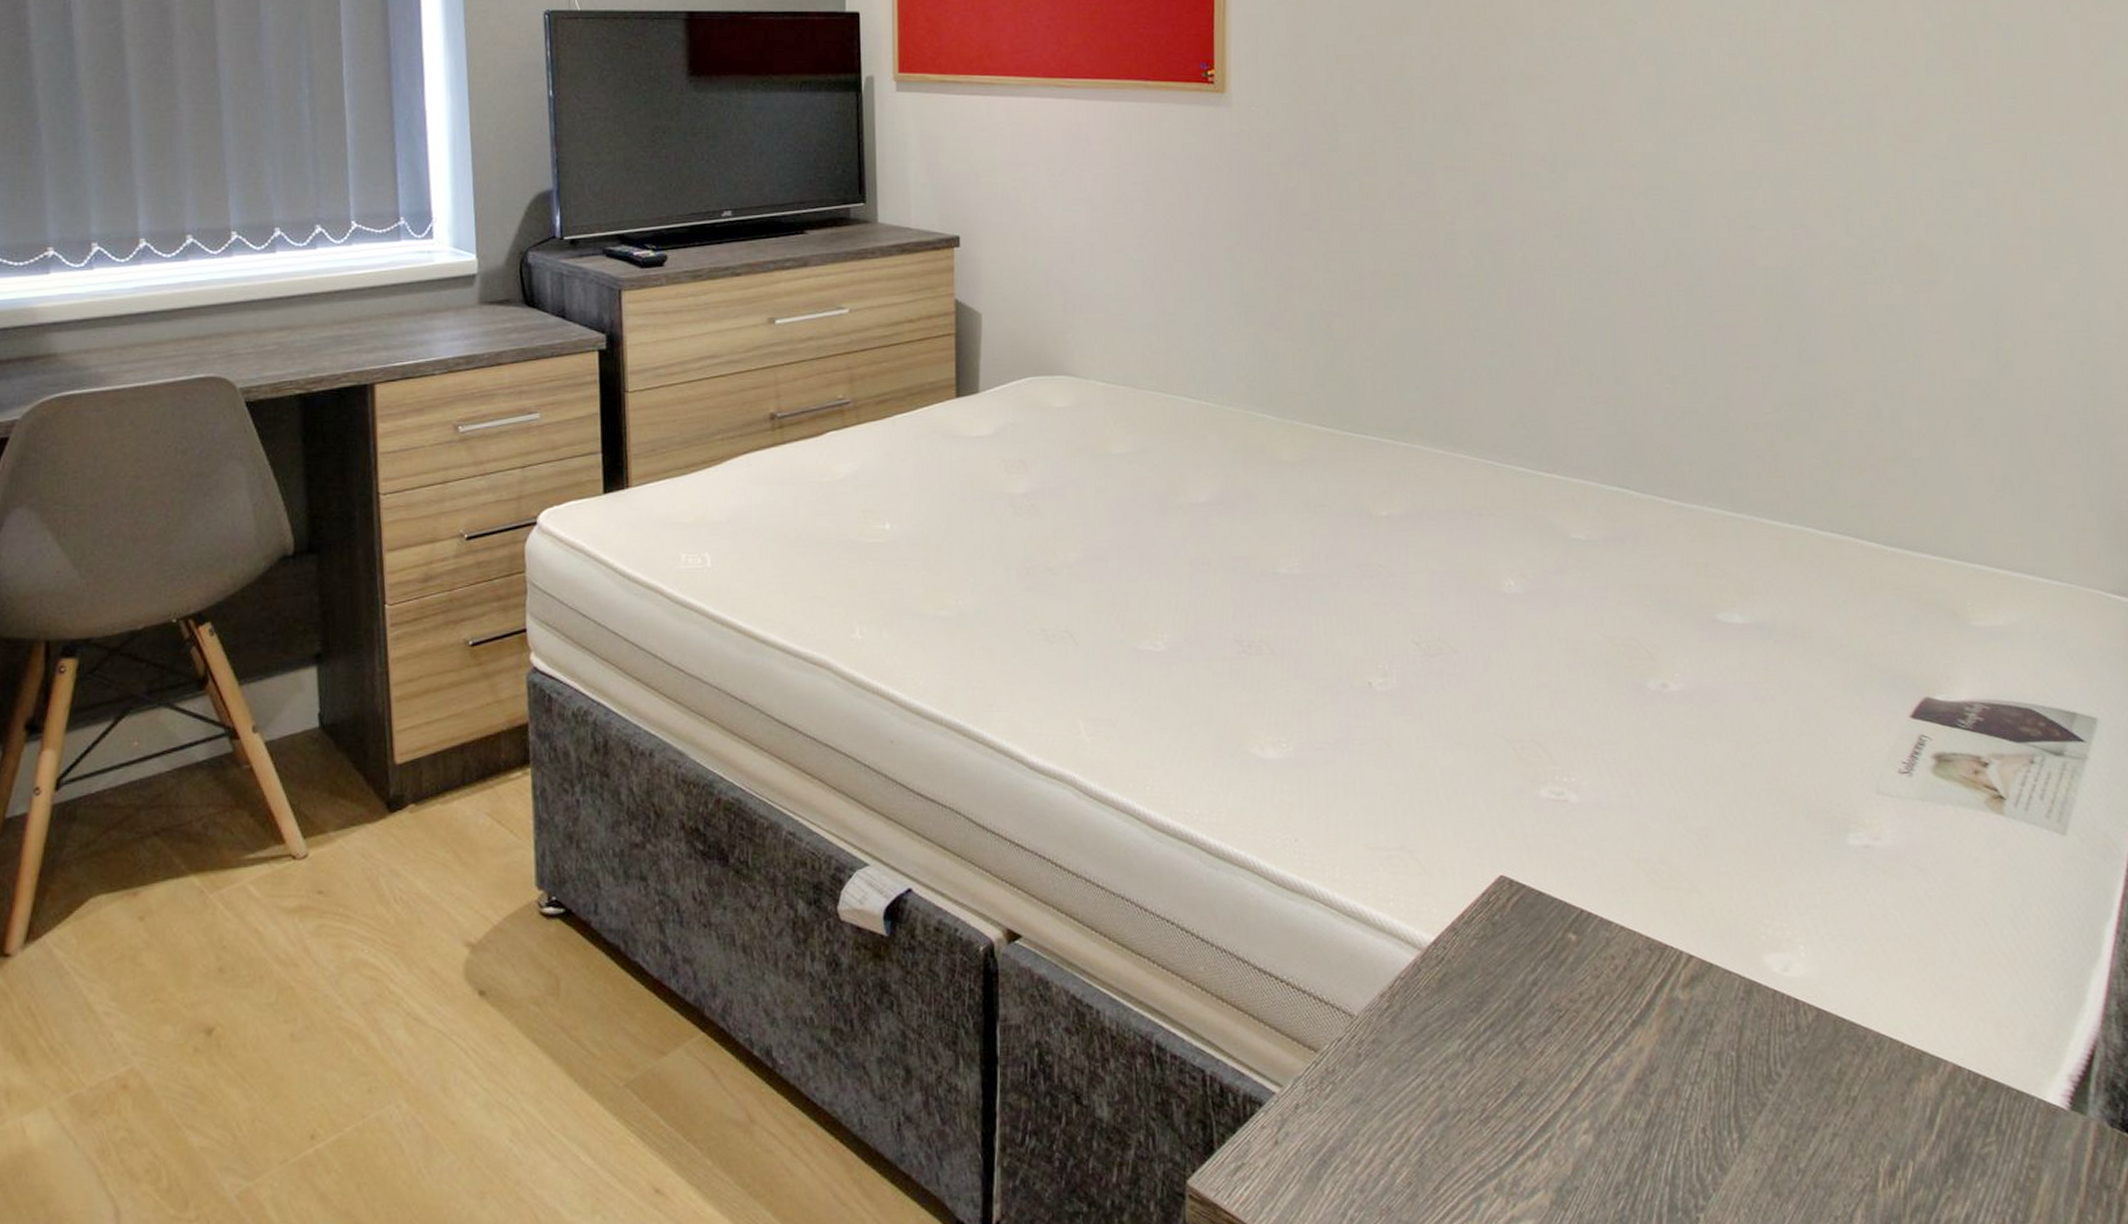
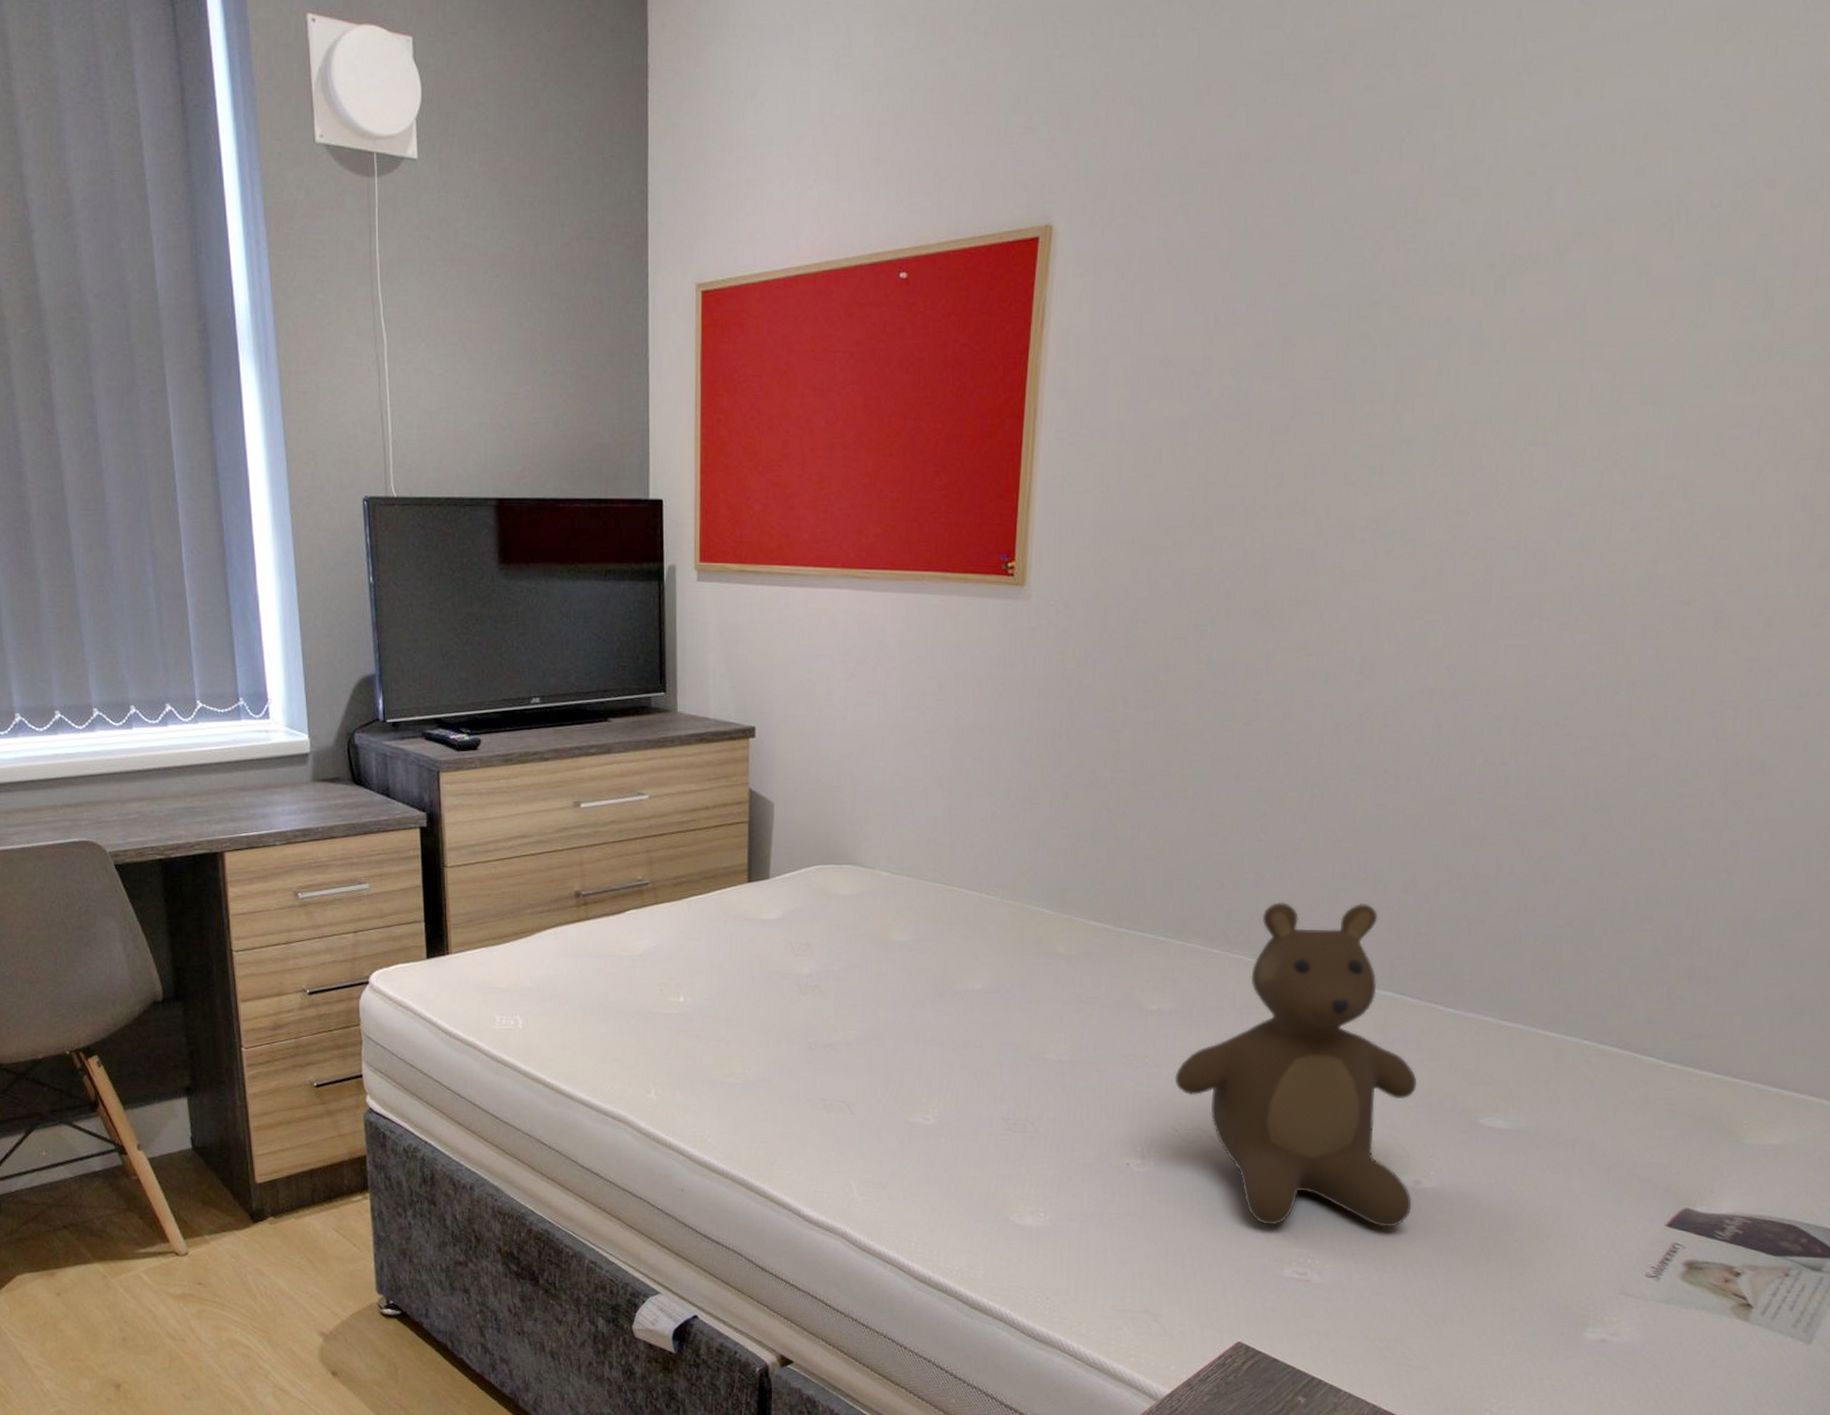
teddy bear: none [1410,398,1662,742] -> present [1174,902,1417,1228]

